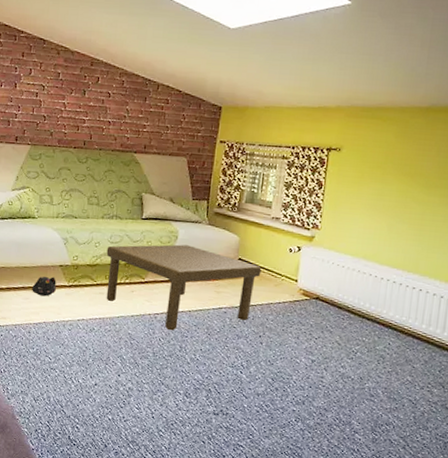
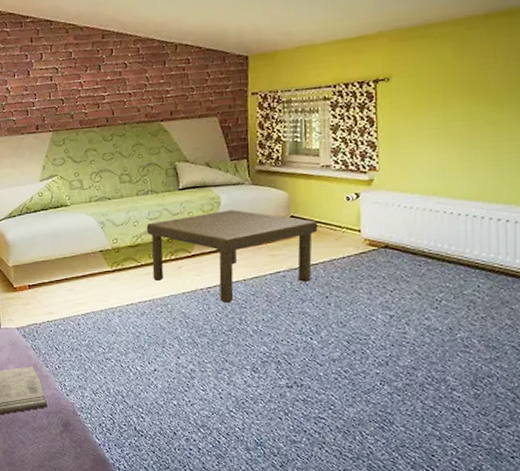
plush toy: present [32,276,57,297] -> none [75,264,100,285]

